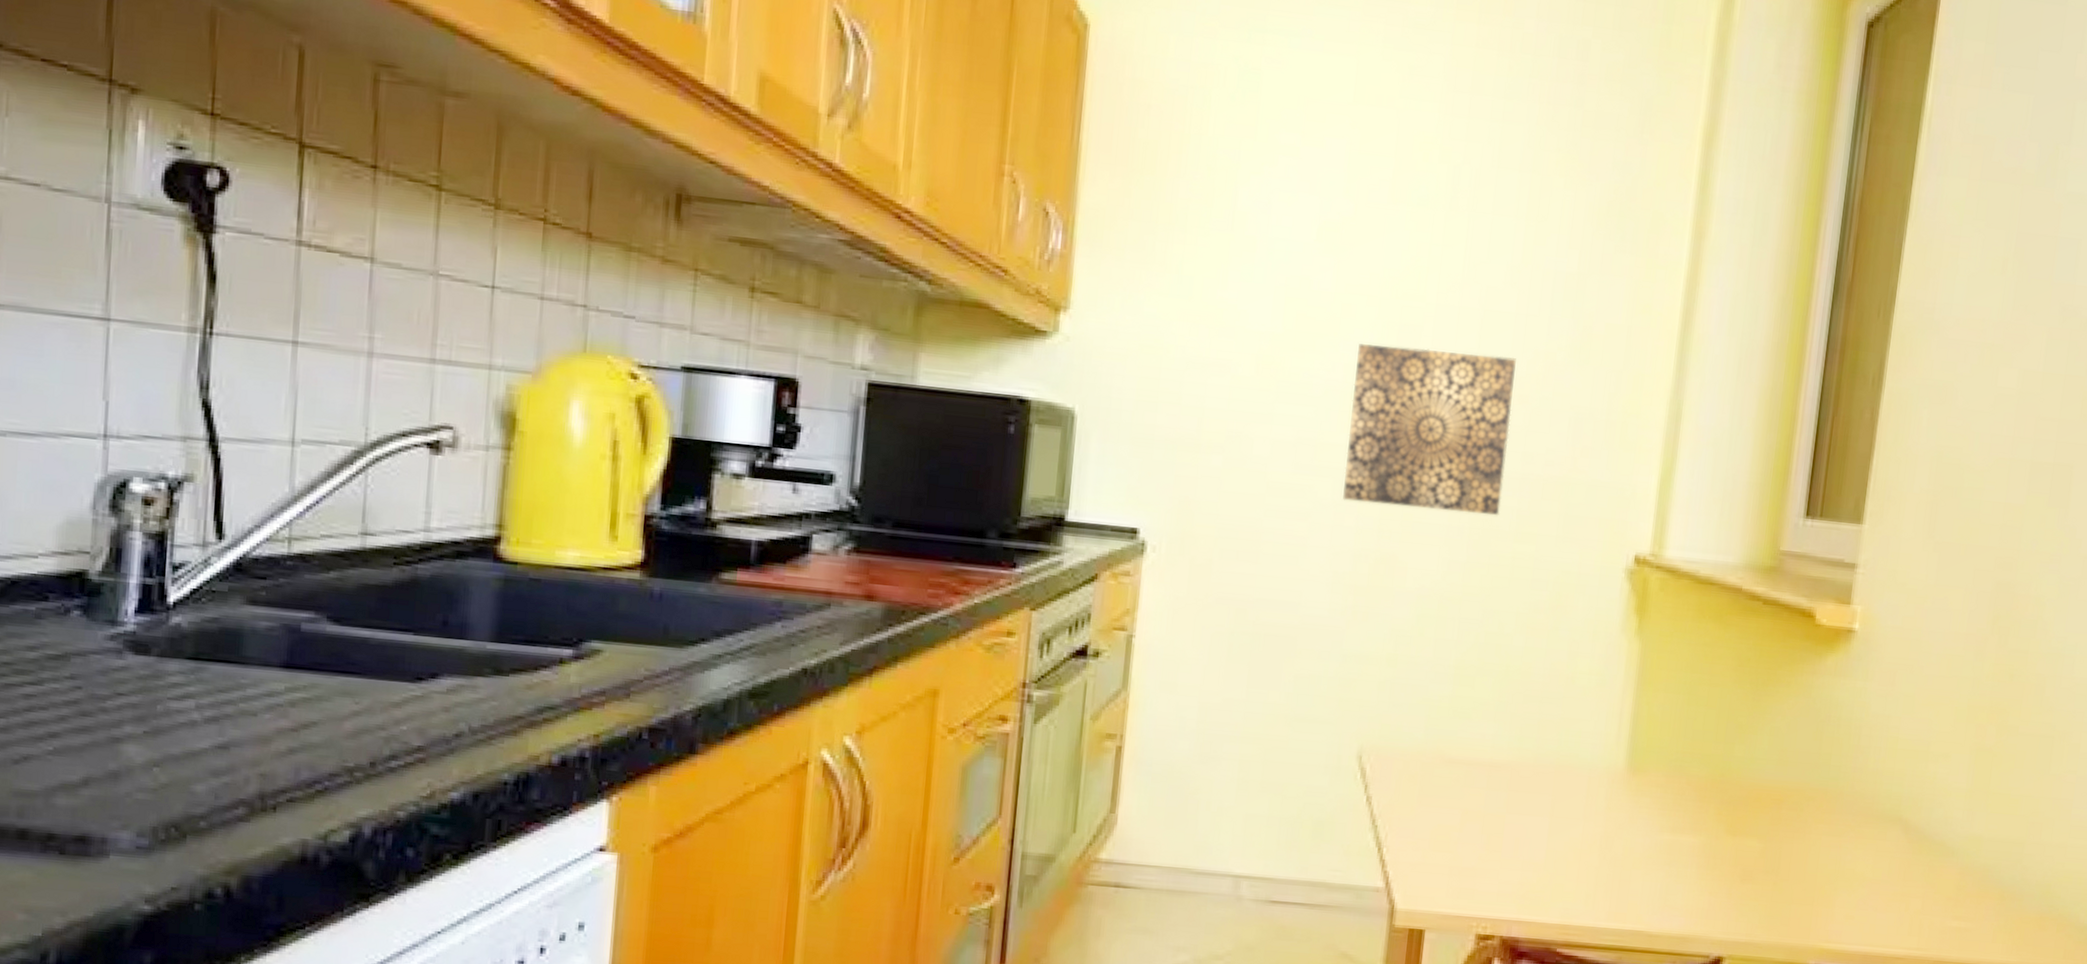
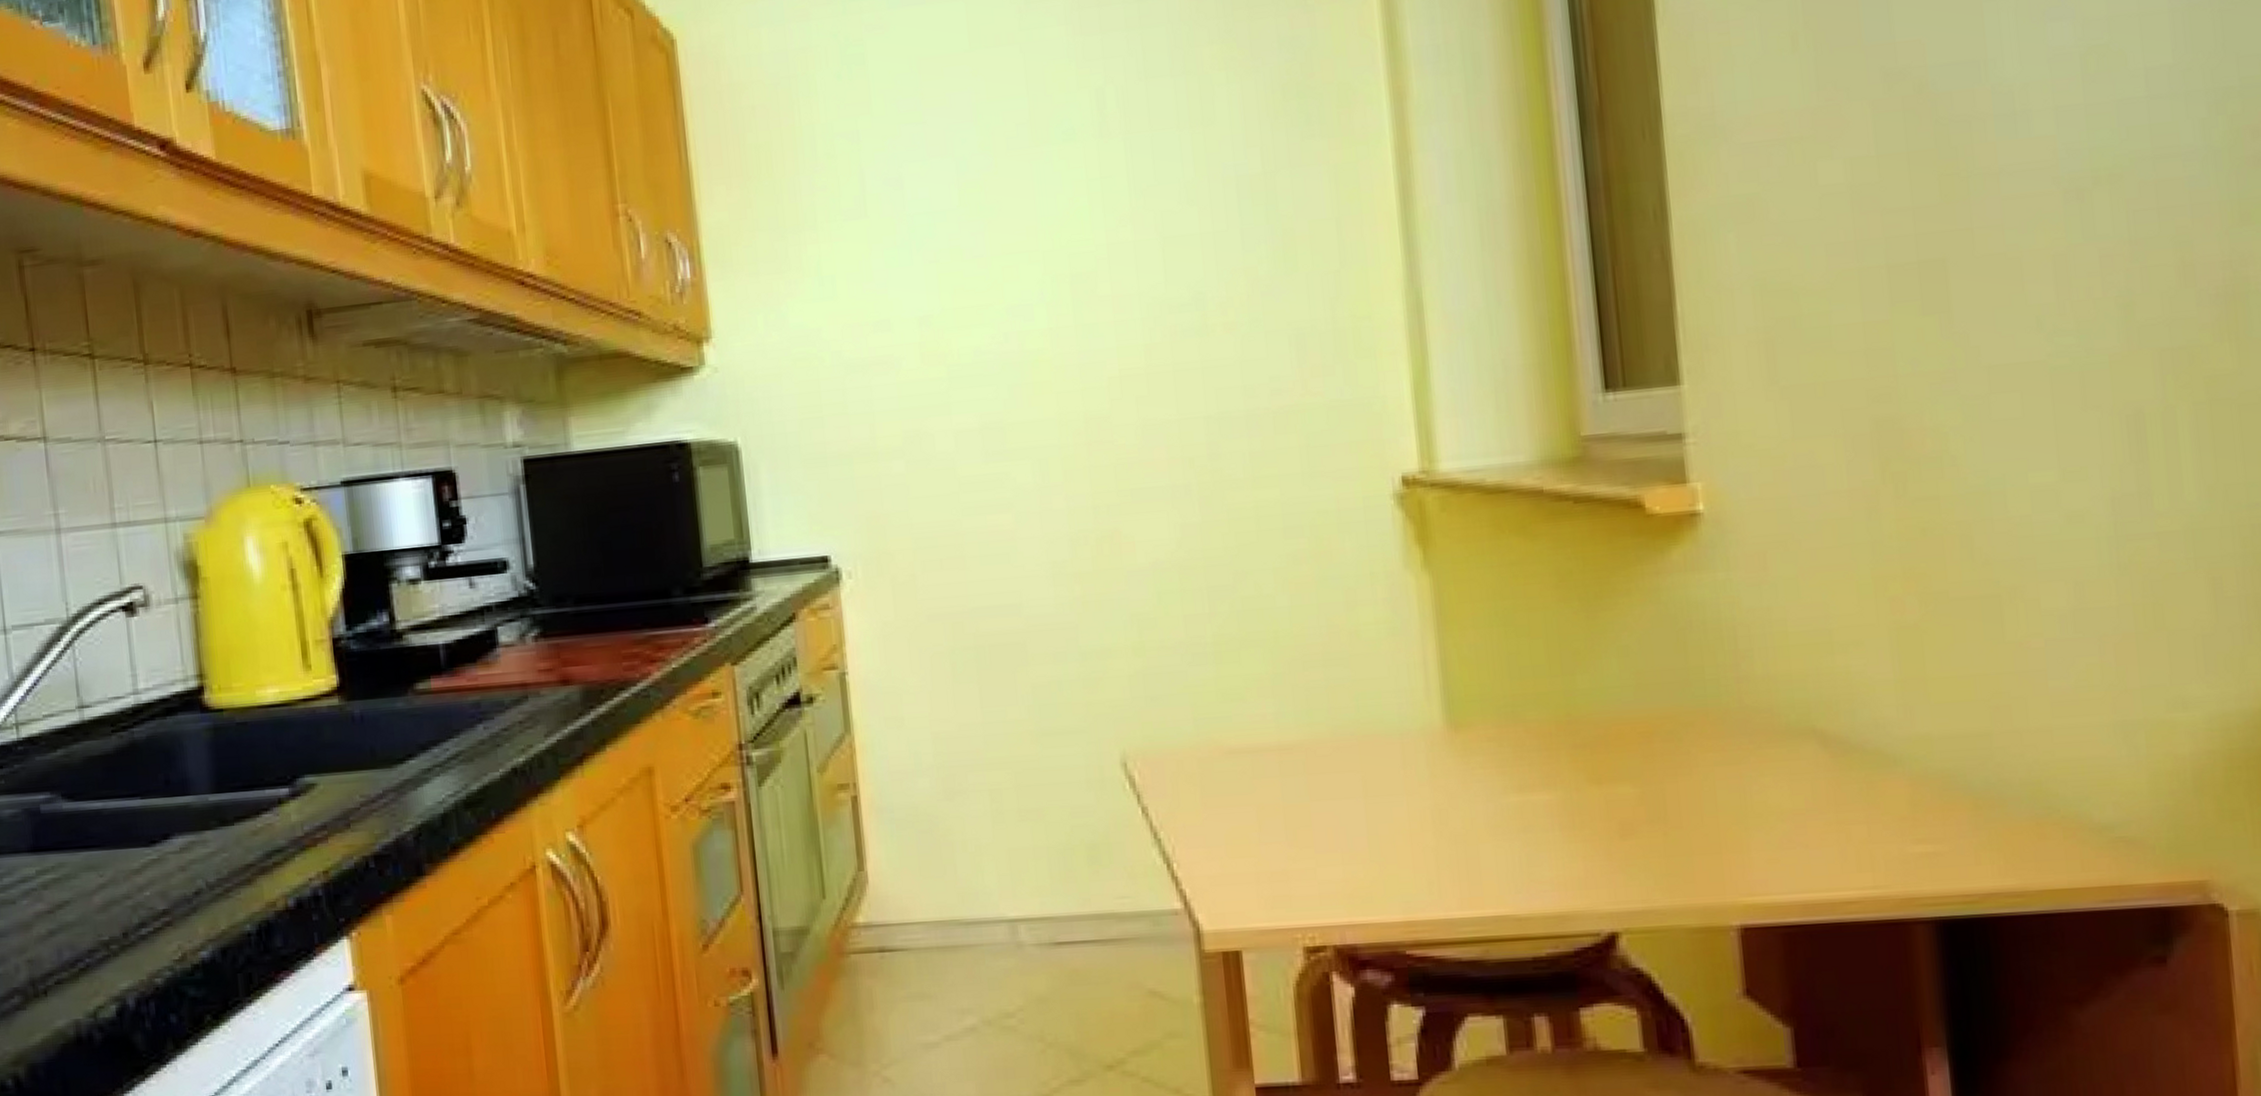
wall art: present [1343,344,1516,516] -> none [1029,283,1229,481]

